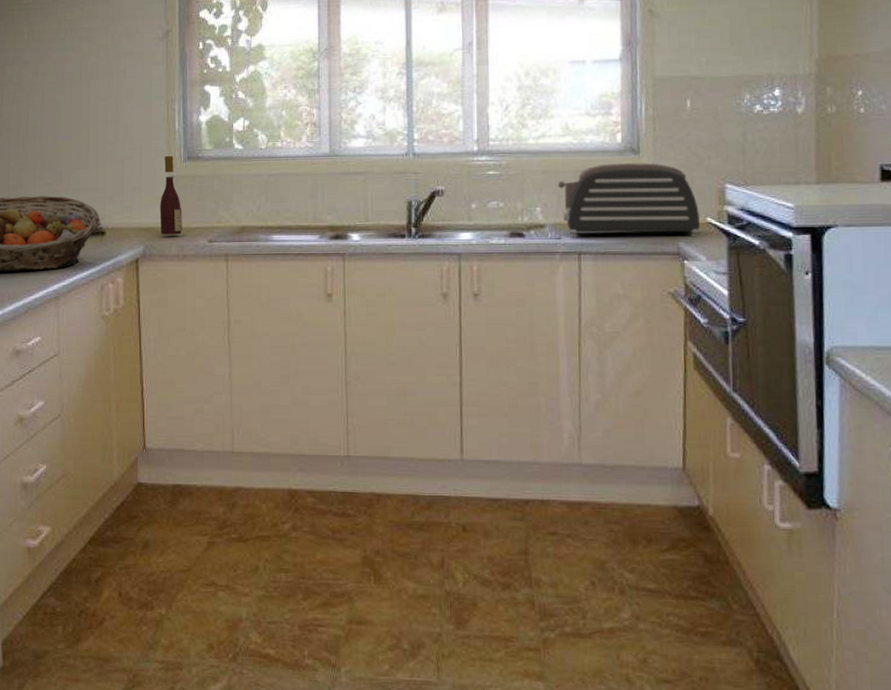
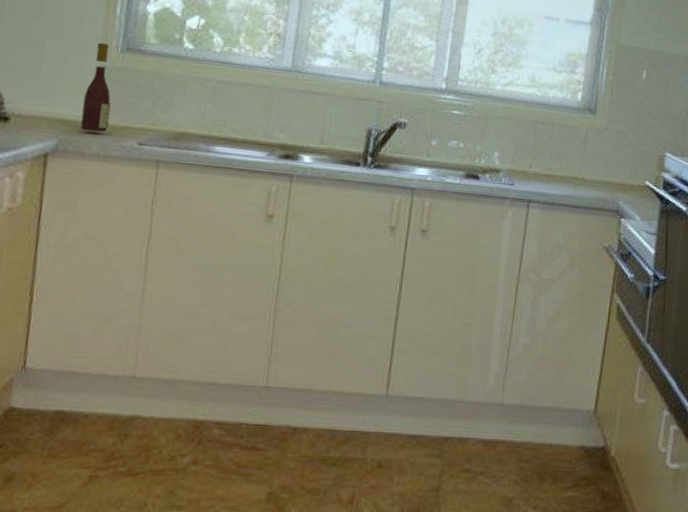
toaster: present [557,163,700,238] -> none [517,119,640,198]

